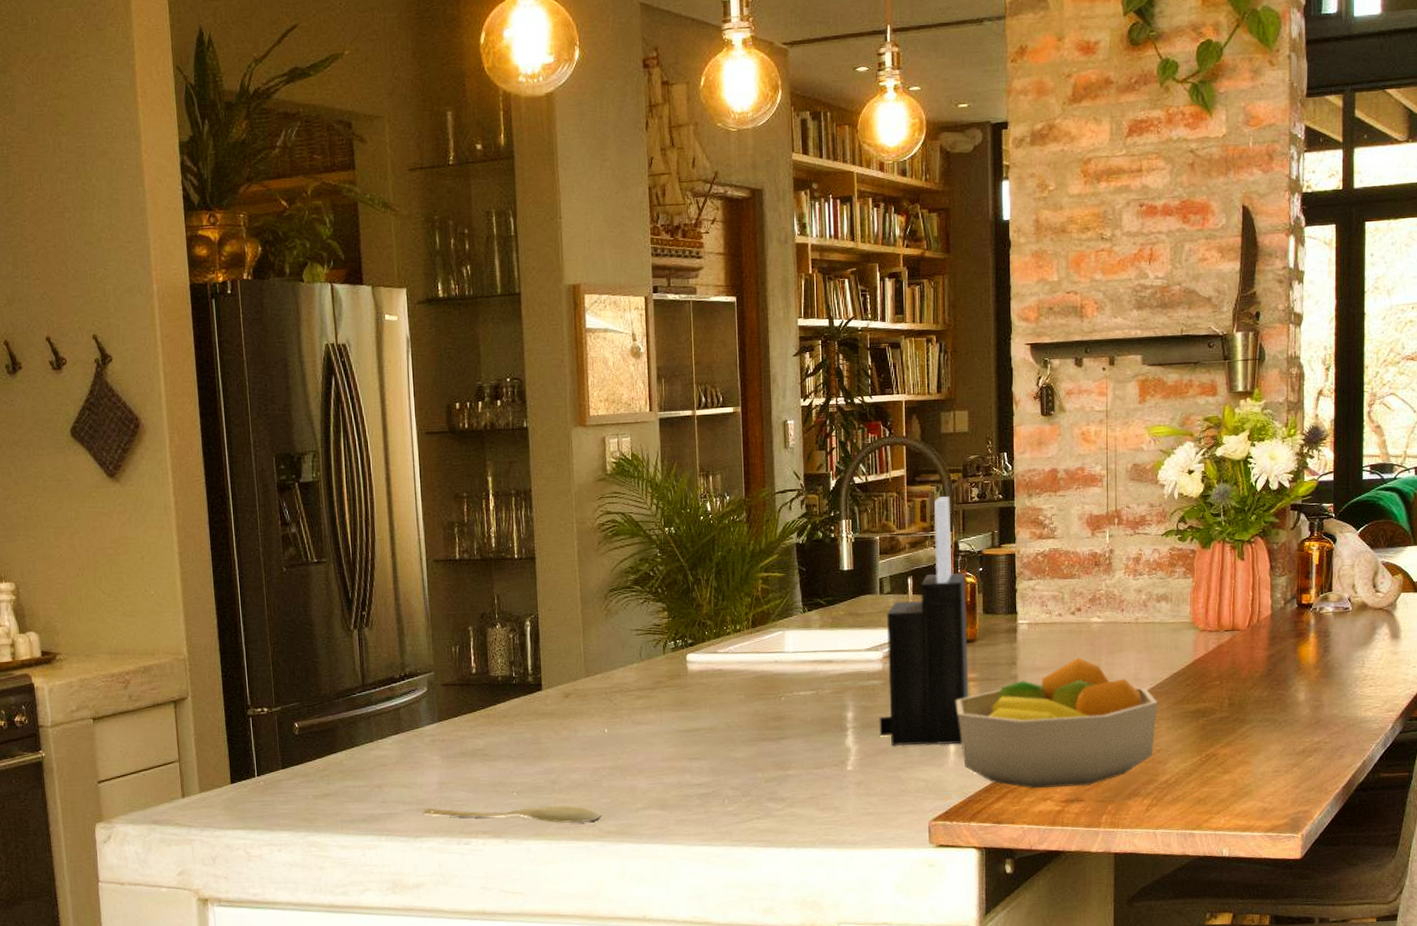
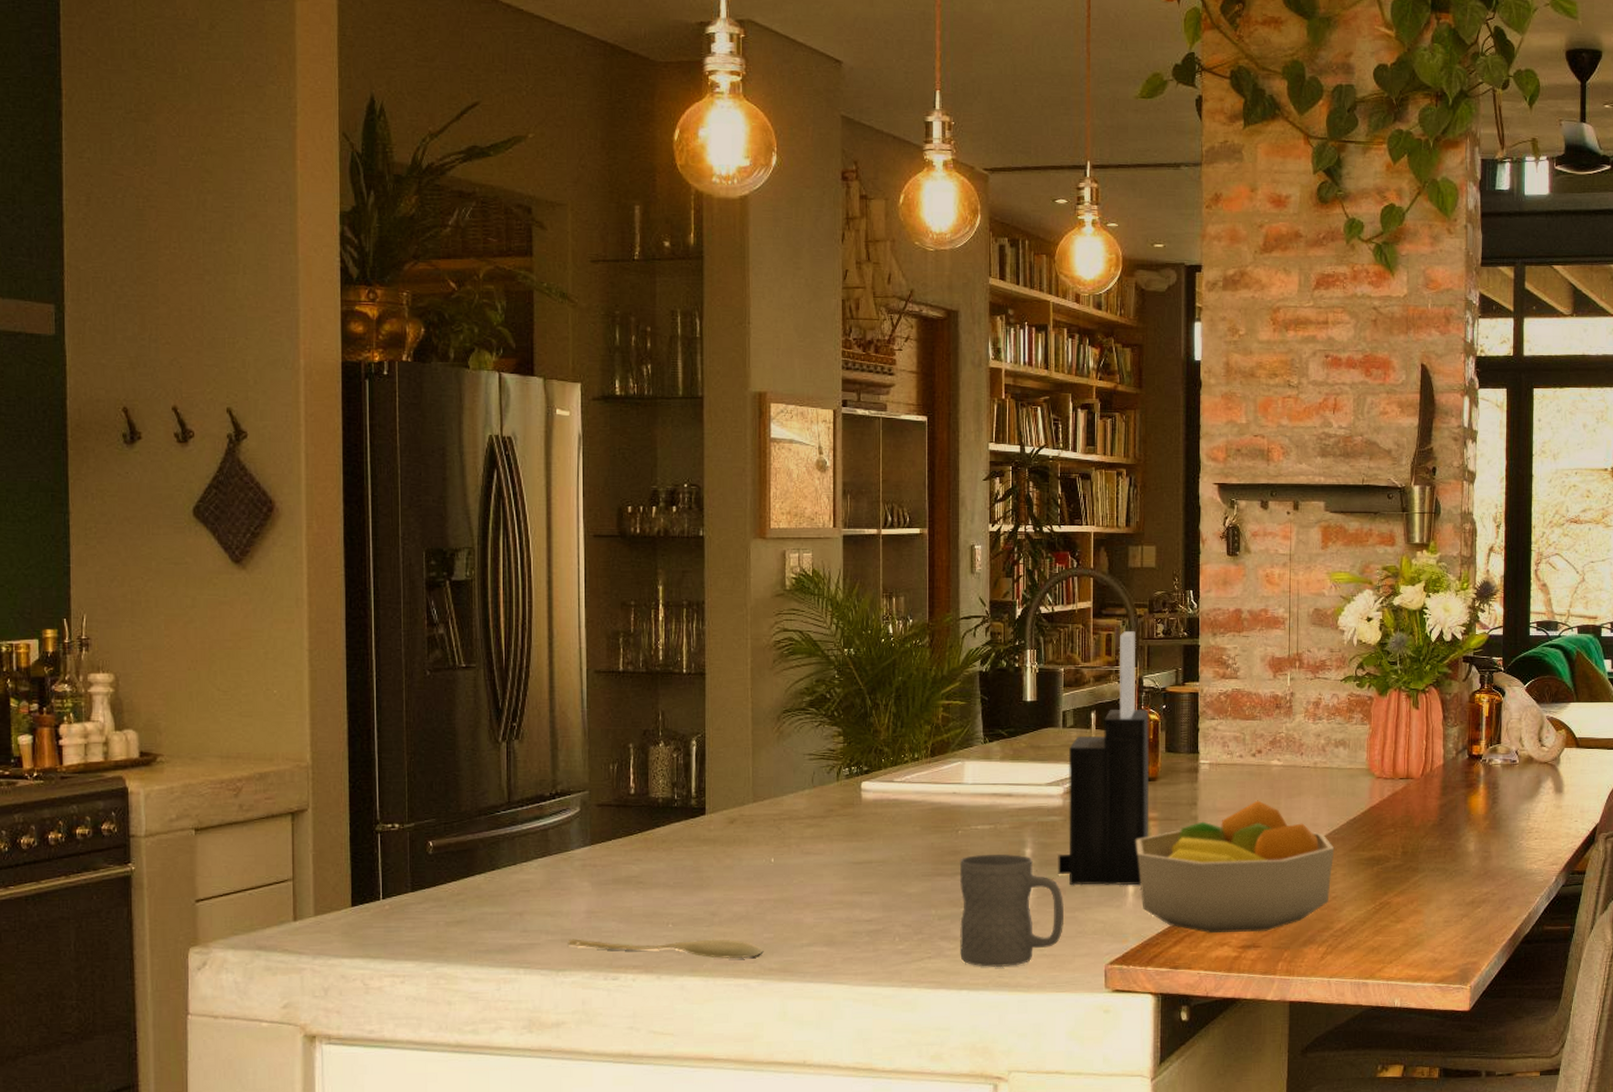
mug: none [783,718,887,826] -> present [959,854,1064,968]

